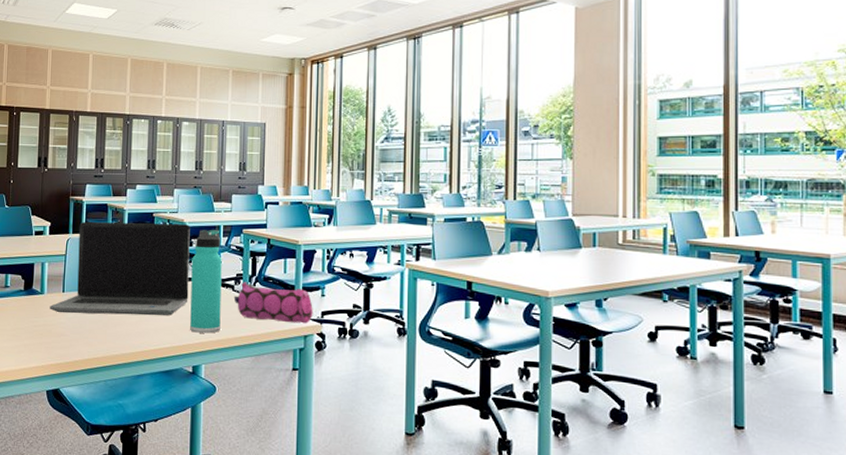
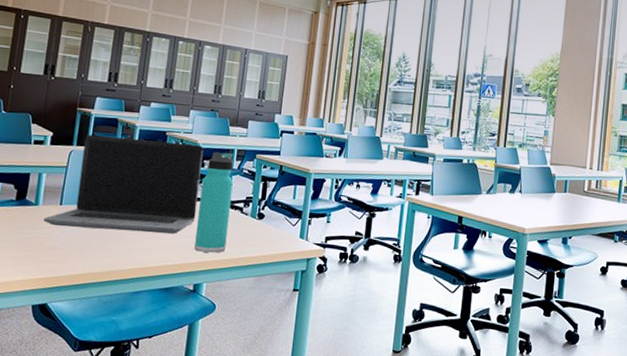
pencil case: present [233,282,313,324] -> none [241,205,318,248]

